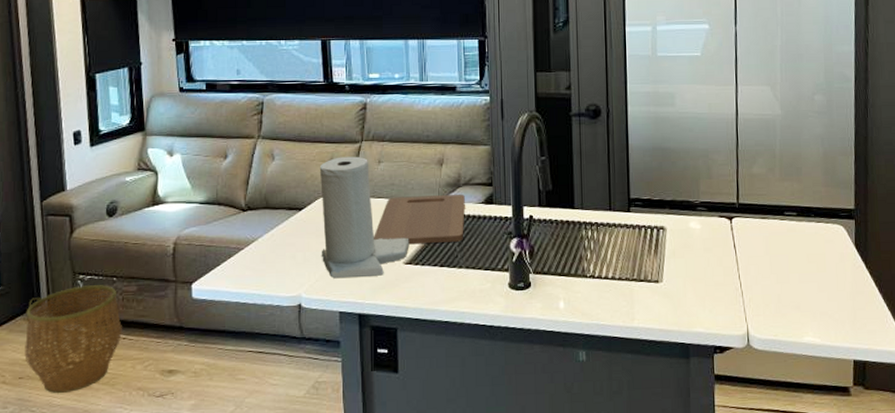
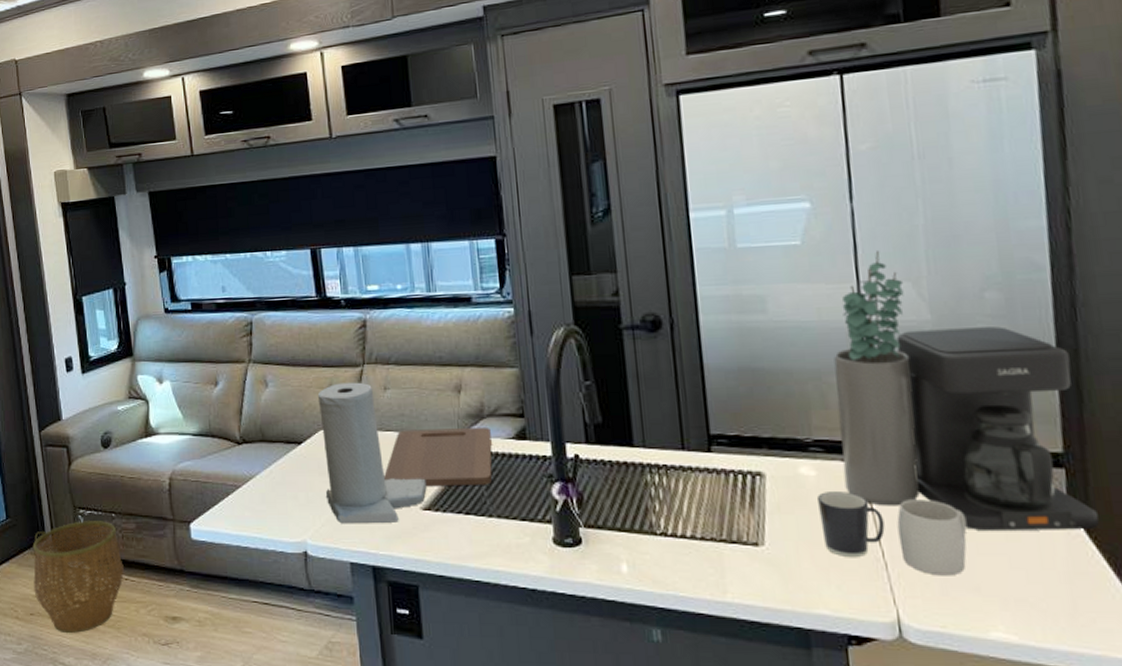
mug: none [700,240,743,289] -> present [816,492,885,558]
vase: none [717,63,767,250] -> present [833,251,920,506]
mug: none [751,244,794,299] -> present [897,500,968,576]
coffee maker: none [758,120,872,265] -> present [896,326,1099,530]

